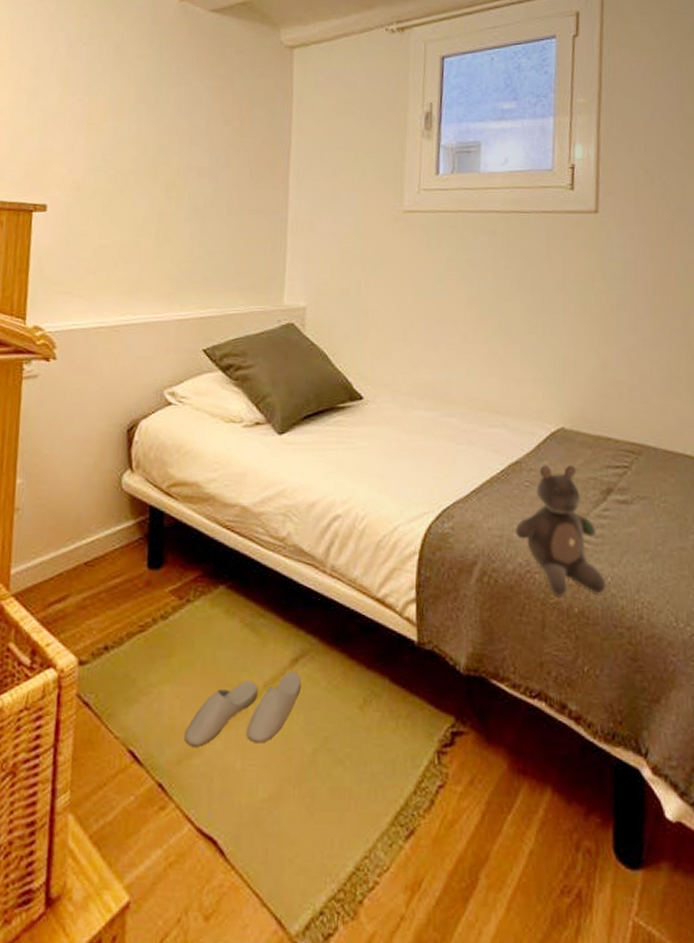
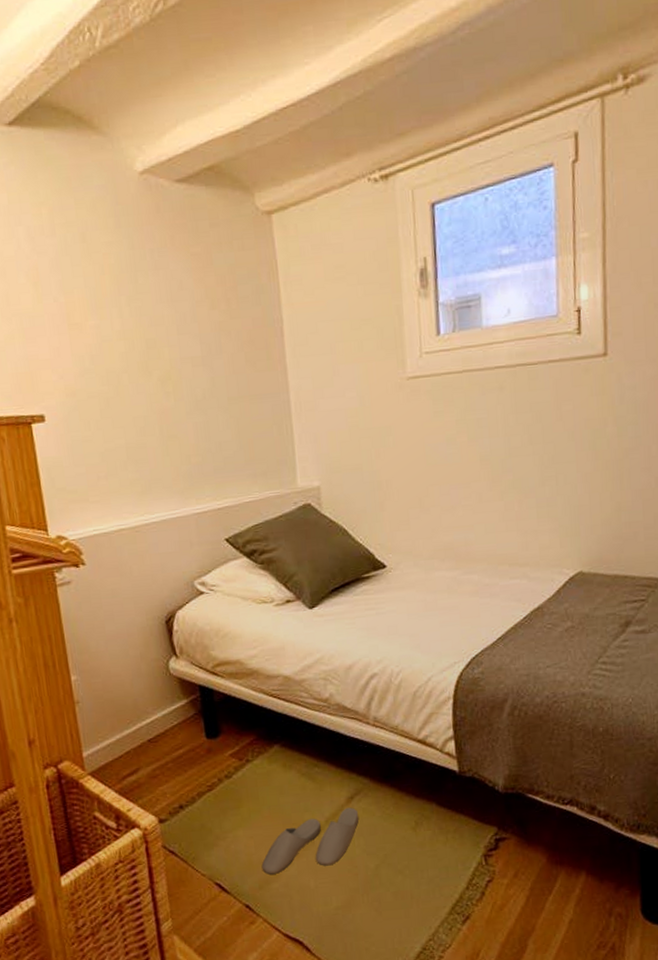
stuffed animal: present [516,464,606,596] -> none [541,604,628,720]

